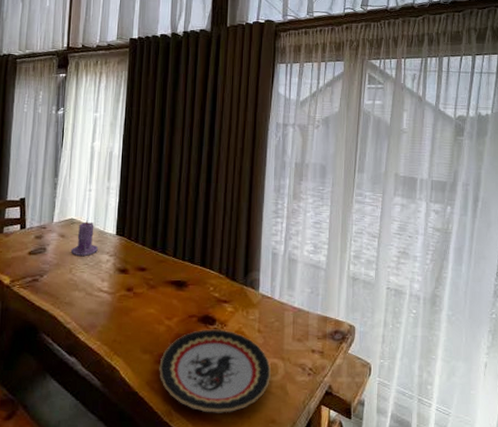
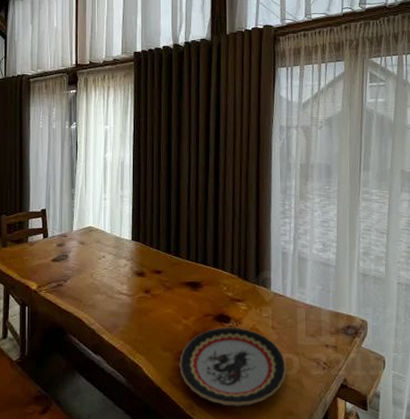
candle: present [70,219,98,257] -> none [90,226,115,262]

